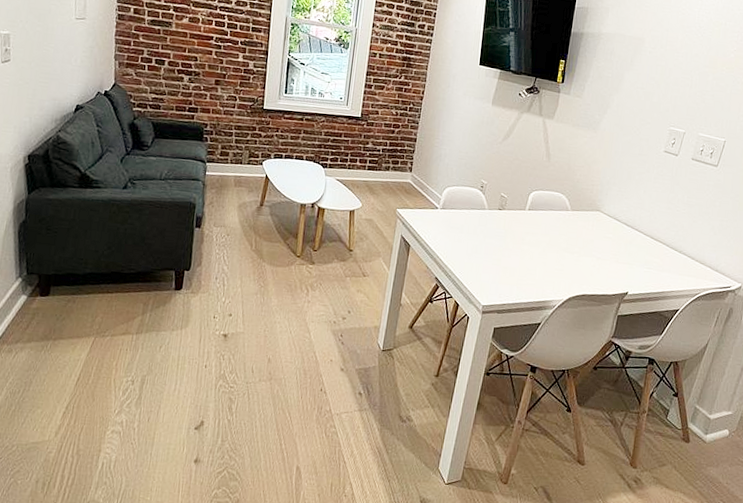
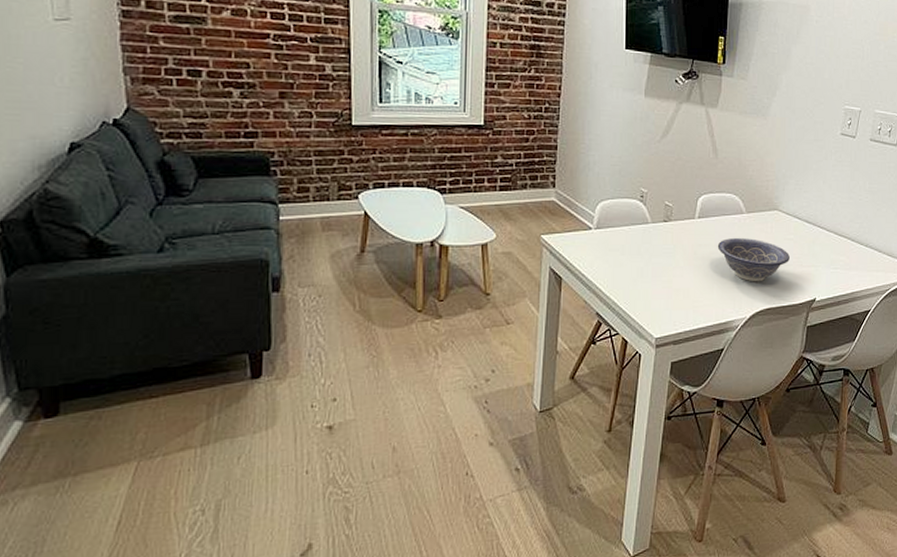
decorative bowl: none [543,230,607,271] -> present [717,238,790,282]

